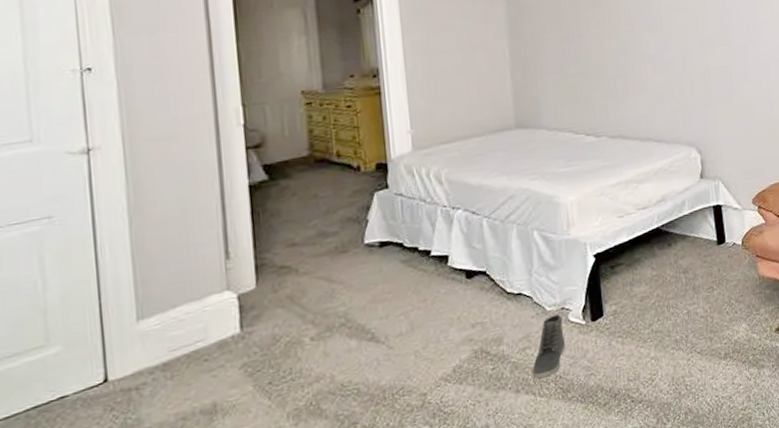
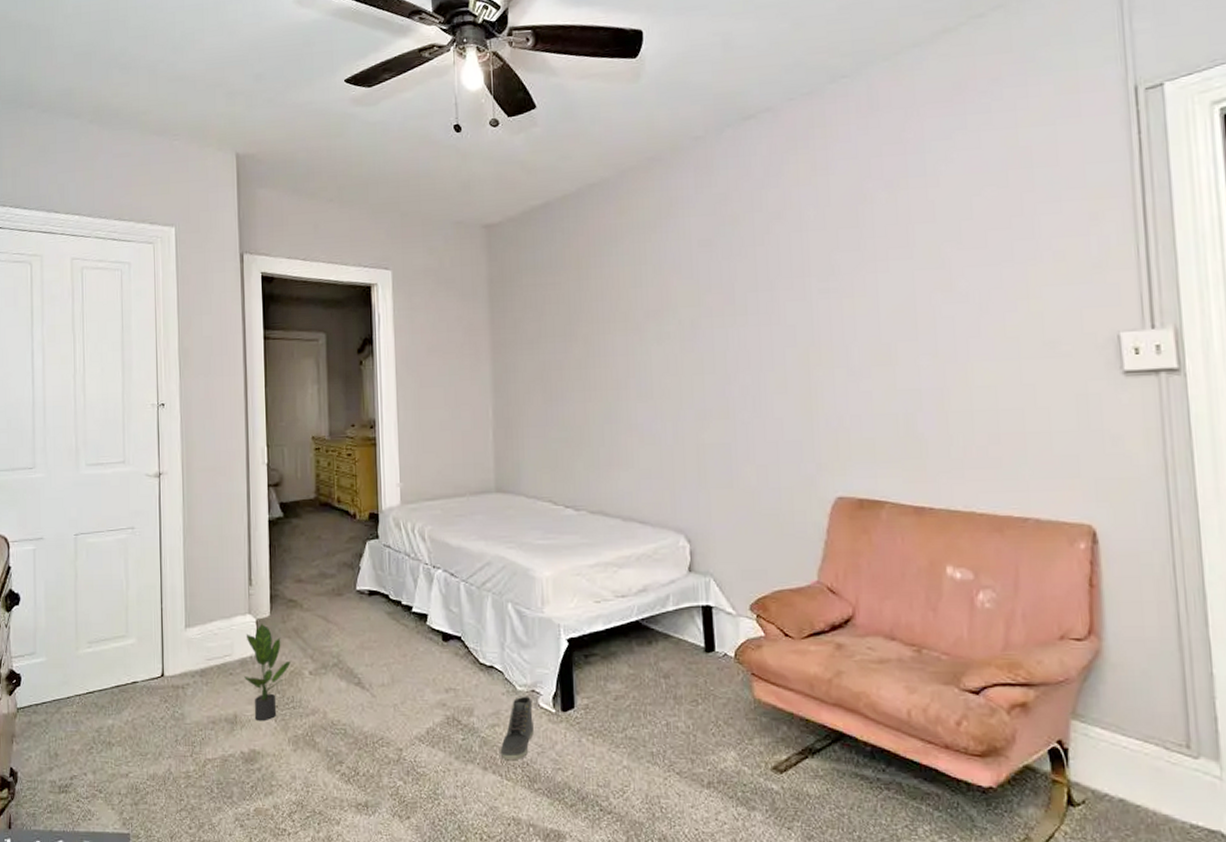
potted plant: none [224,297,286,404] -> present [244,623,291,720]

